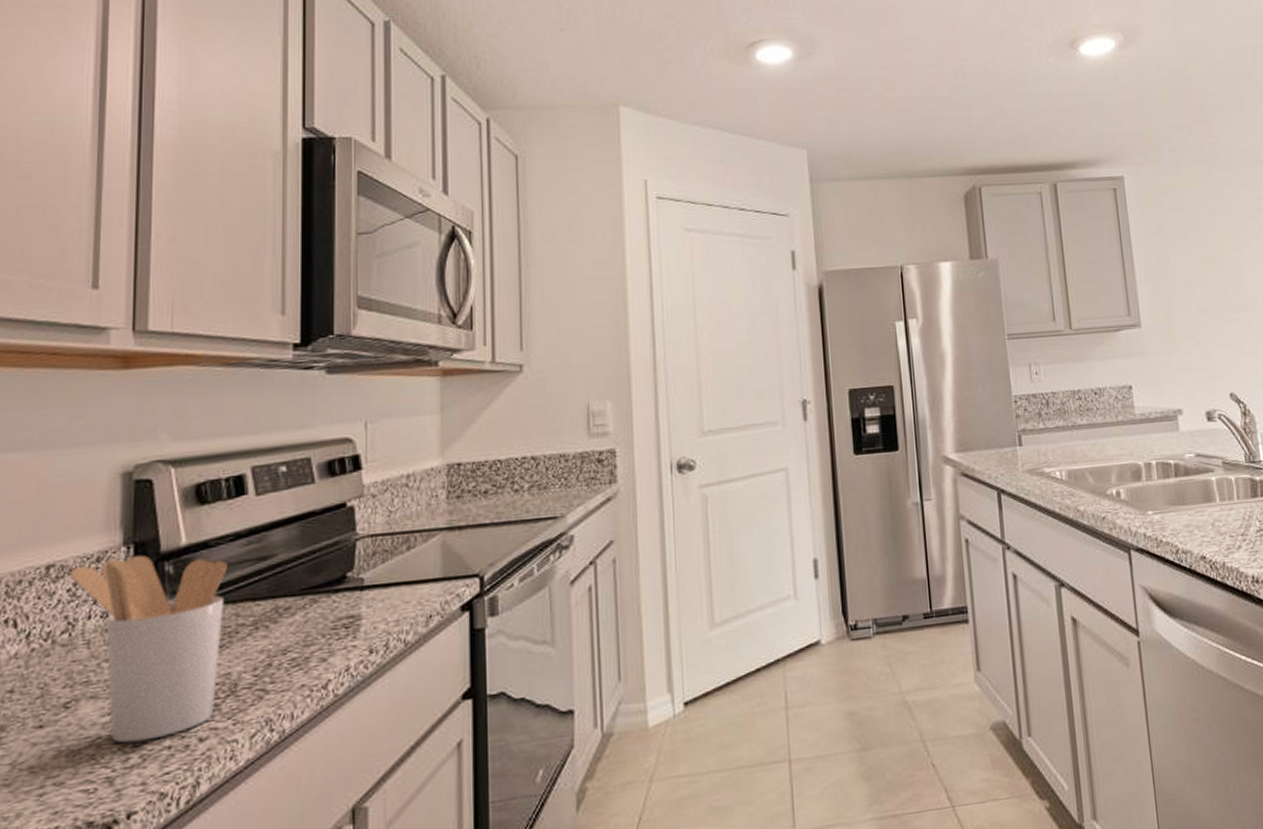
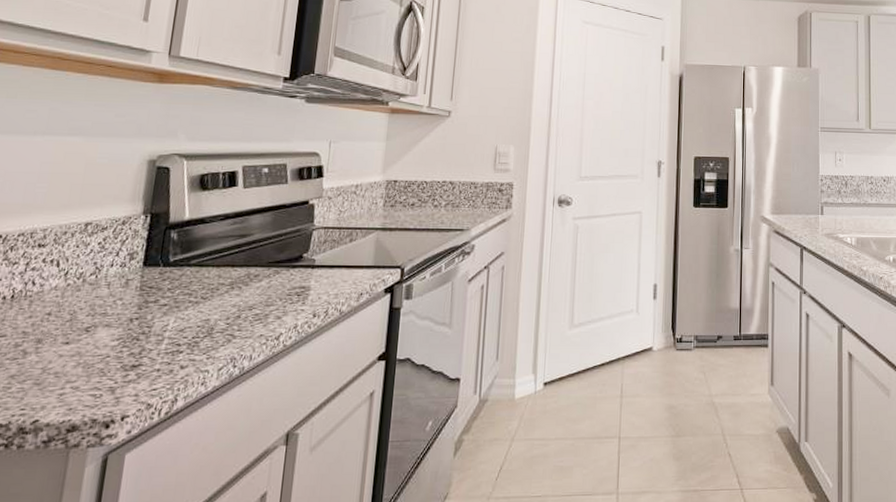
utensil holder: present [69,555,227,744] -> none [101,223,217,363]

